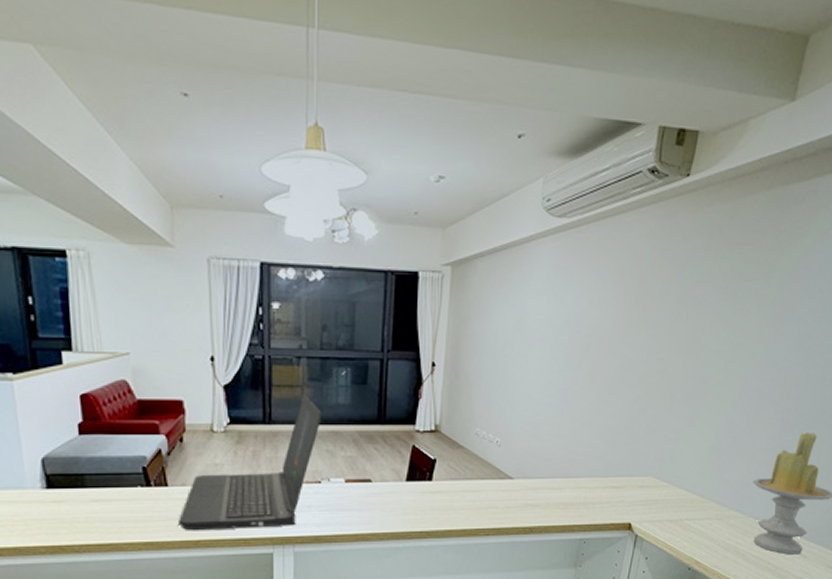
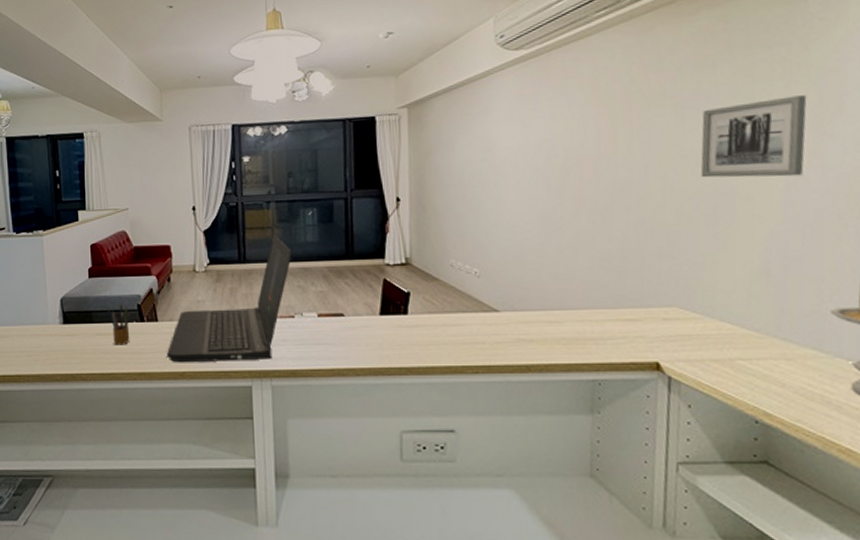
pencil box: none [103,465,134,513] -> present [106,303,130,345]
wall art: none [688,296,774,368] -> present [700,95,807,178]

